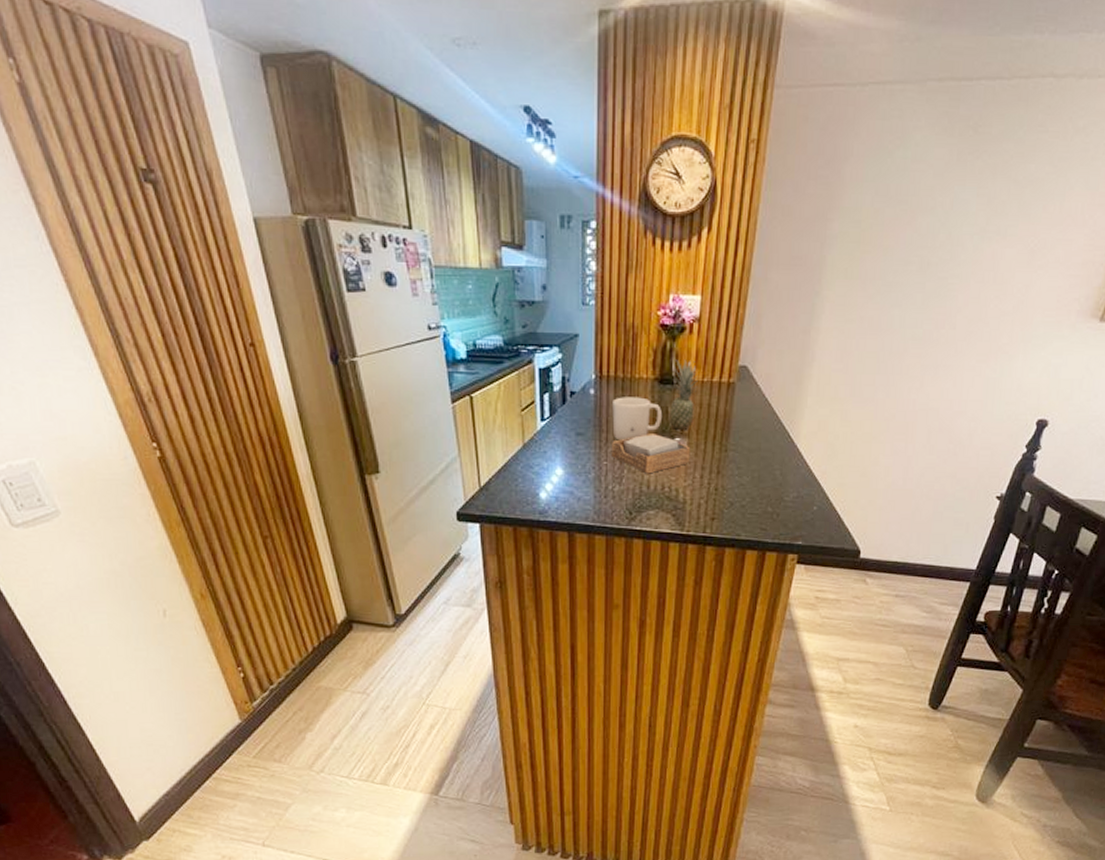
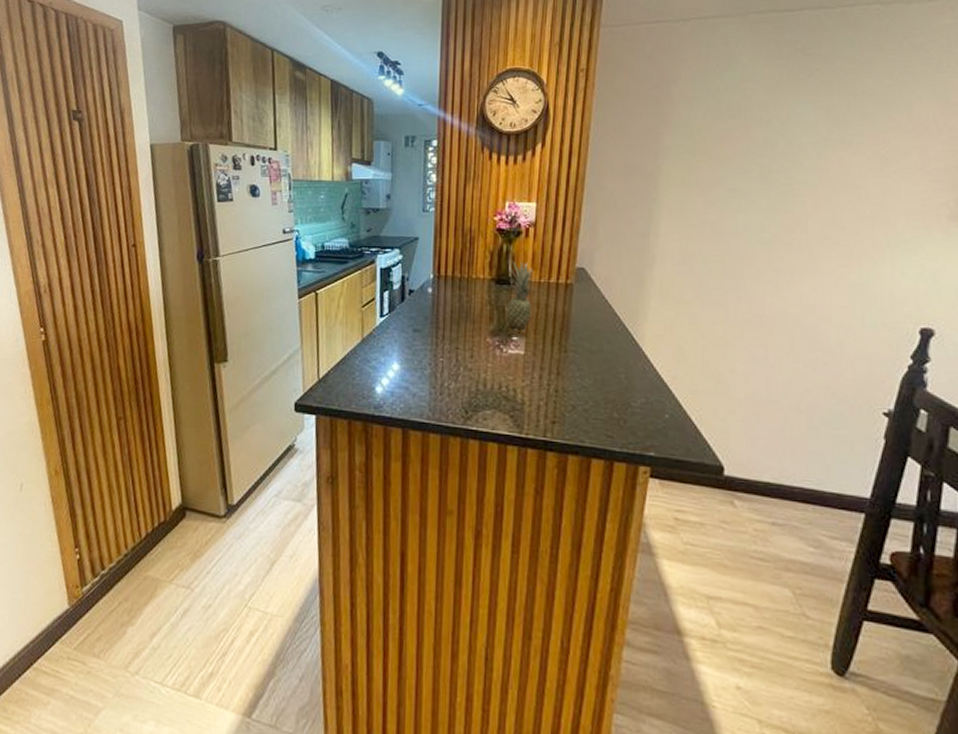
napkin holder: present [610,434,691,474] -> none [447,332,528,373]
mug: present [612,397,663,441] -> none [449,296,500,338]

